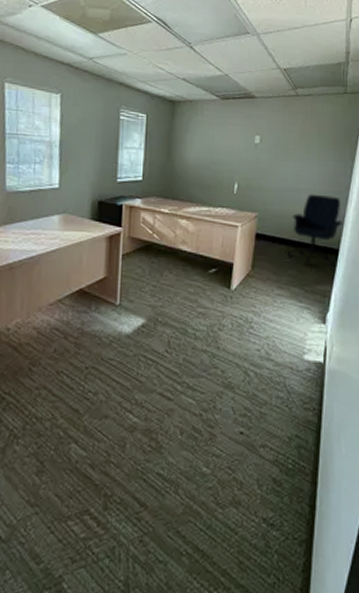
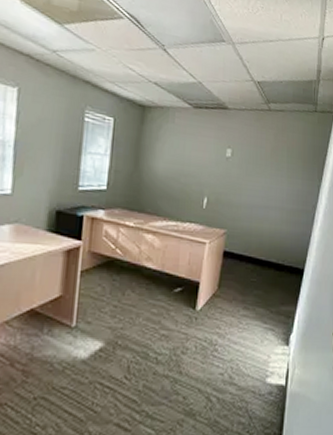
office chair: present [287,193,342,268] -> none [254,211,308,288]

